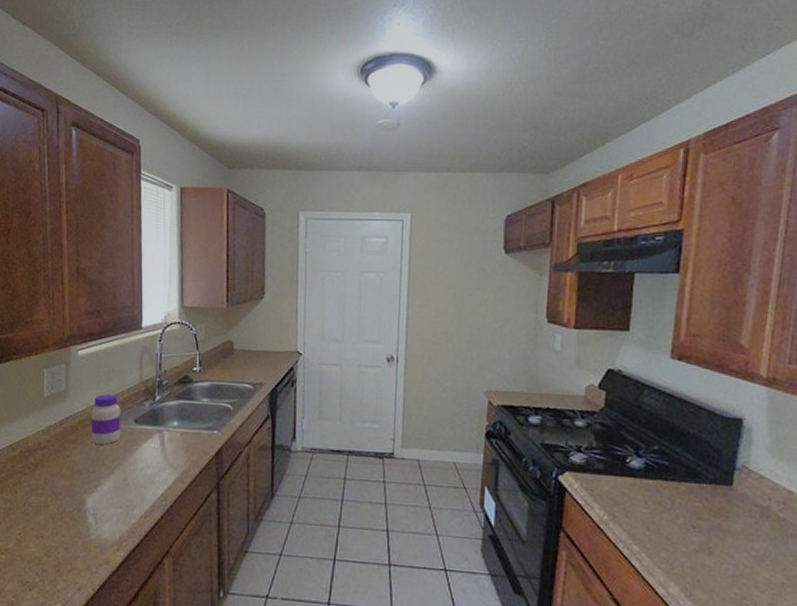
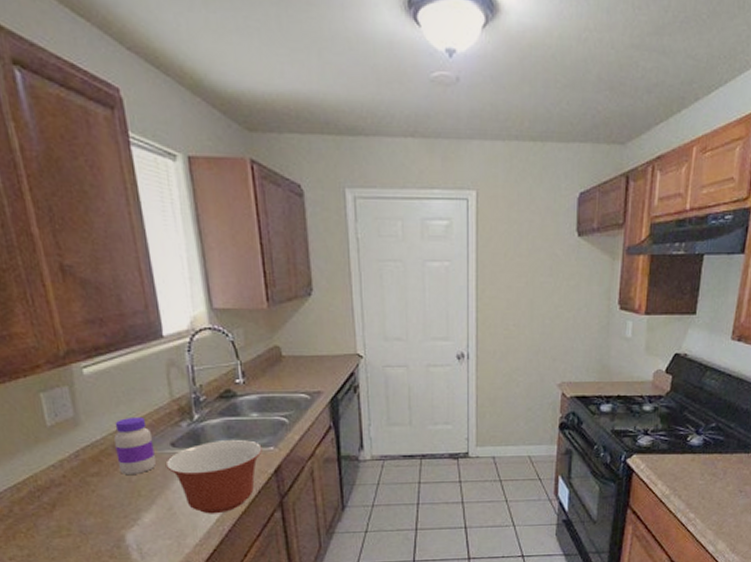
mixing bowl: none [127,421,208,489] -> present [165,440,262,514]

